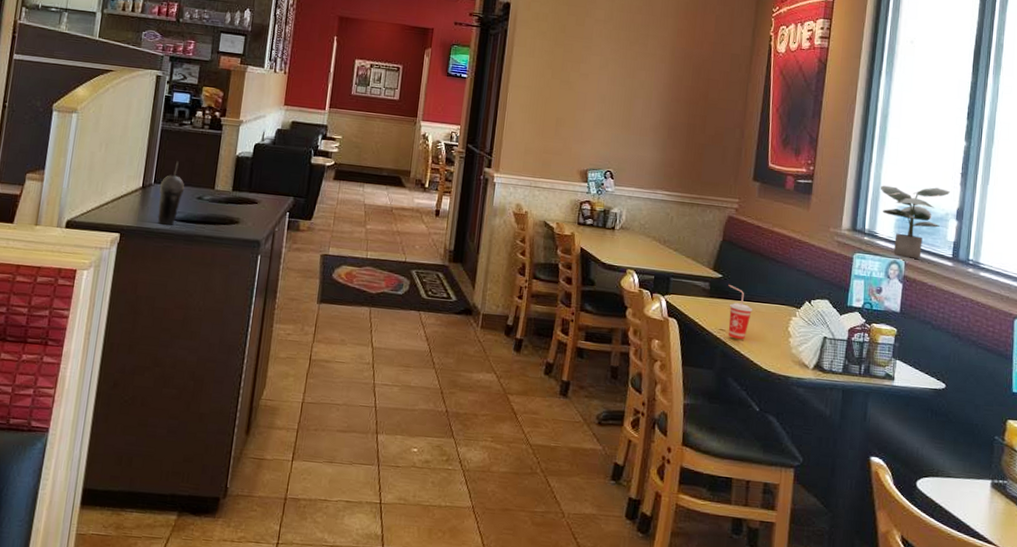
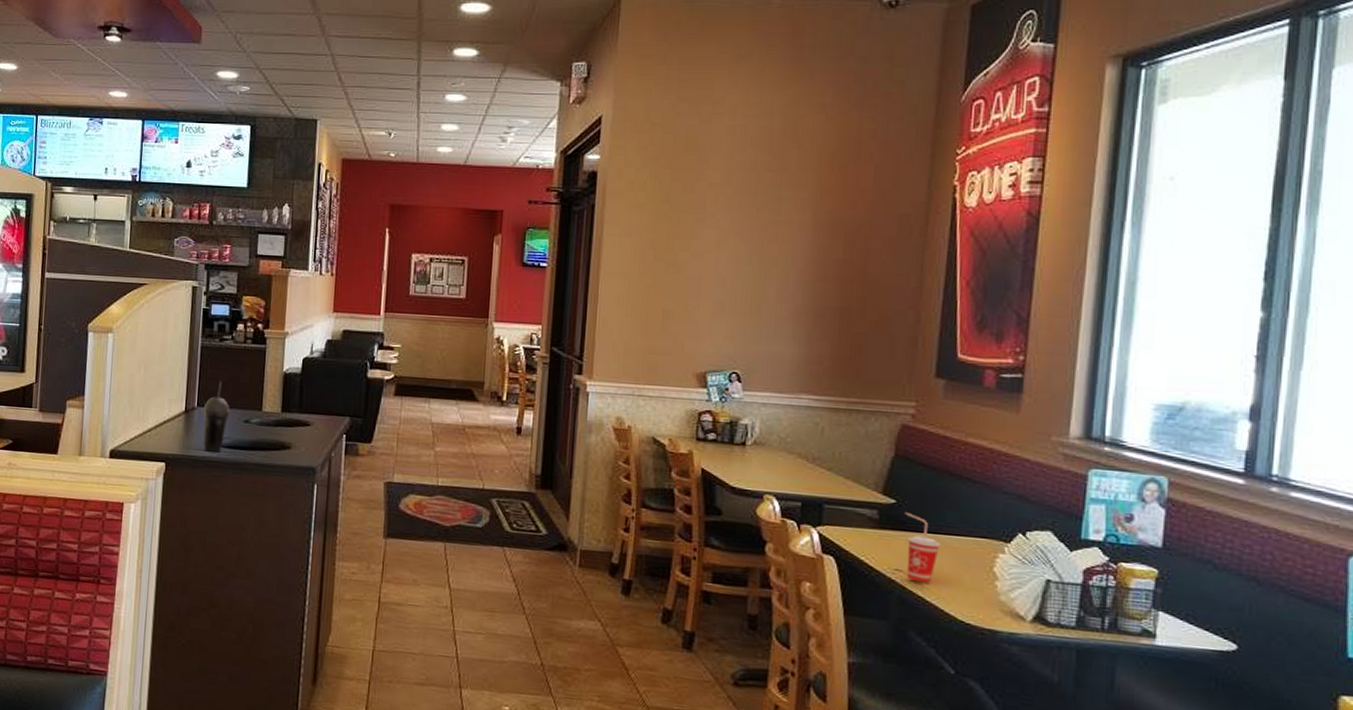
potted plant: present [880,185,950,259] -> none [1126,376,1238,475]

